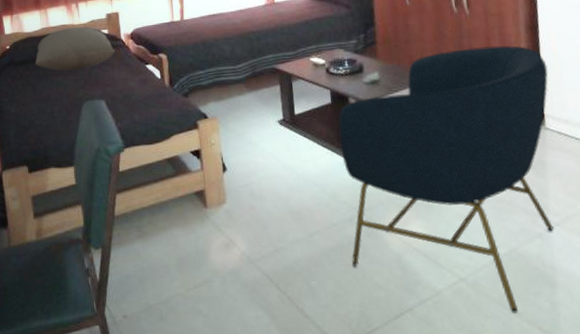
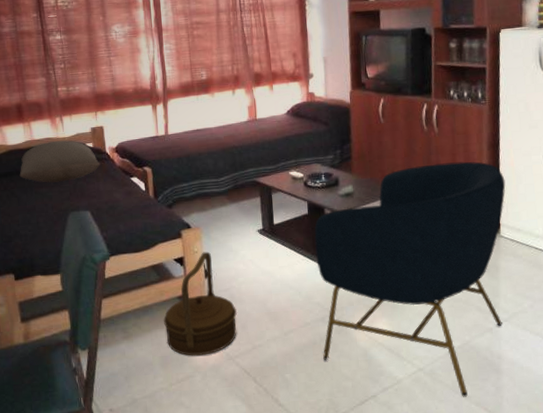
basket: none [180,143,258,258] -> present [164,251,237,356]

